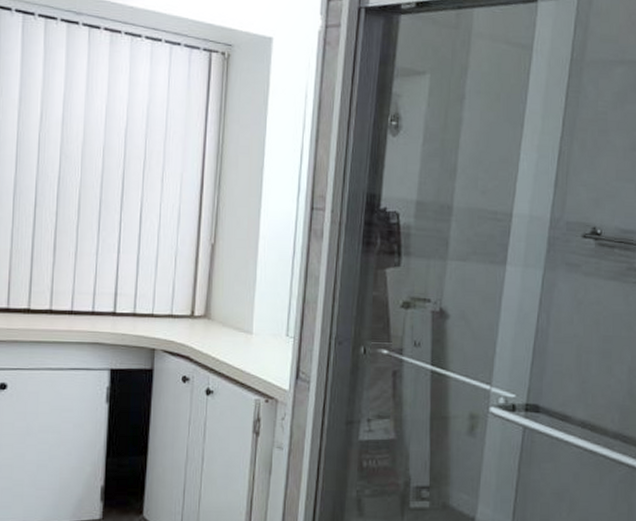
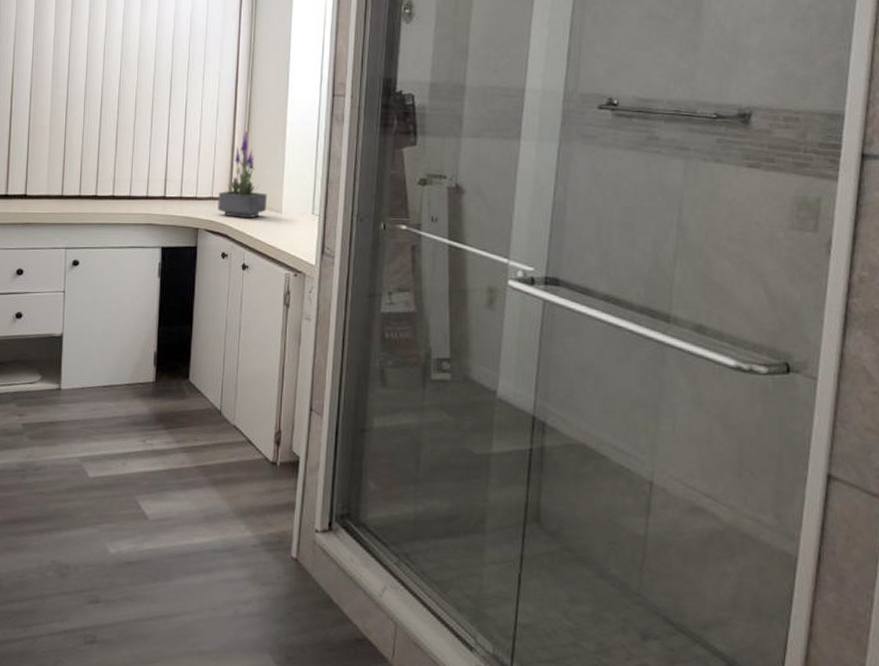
potted plant: none [178,241,236,340] -> present [218,130,268,219]

